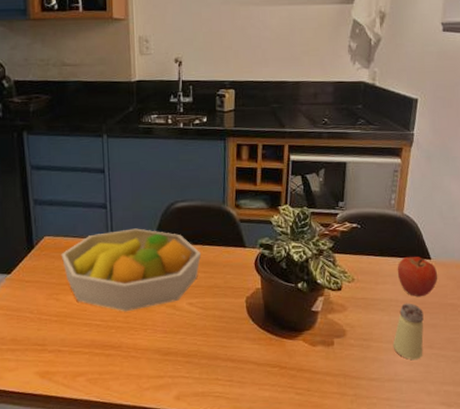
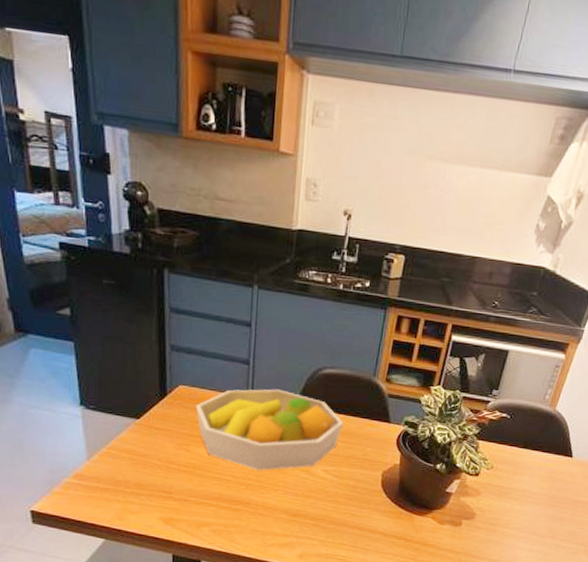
saltshaker: present [393,303,424,360] -> none [517,495,554,548]
apple: present [397,256,438,297] -> none [536,452,576,492]

